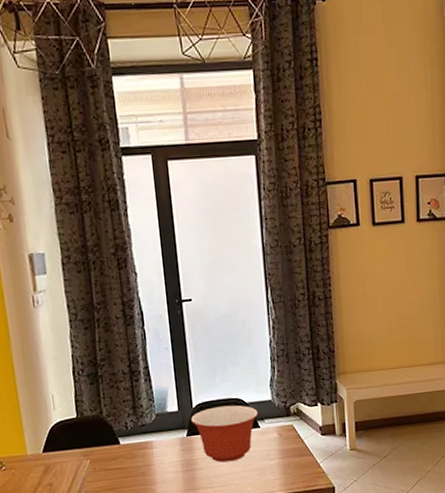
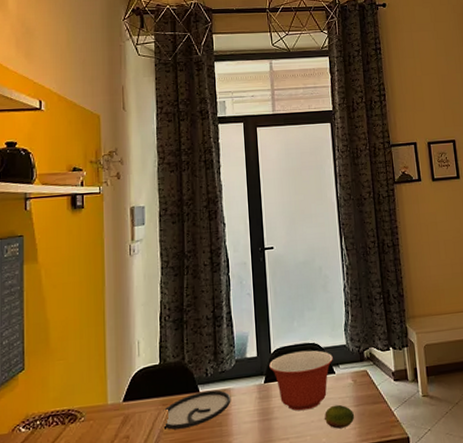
plate: none [84,442,154,479] -> present [163,389,231,430]
fruit: none [248,456,280,479] -> present [324,404,355,429]

